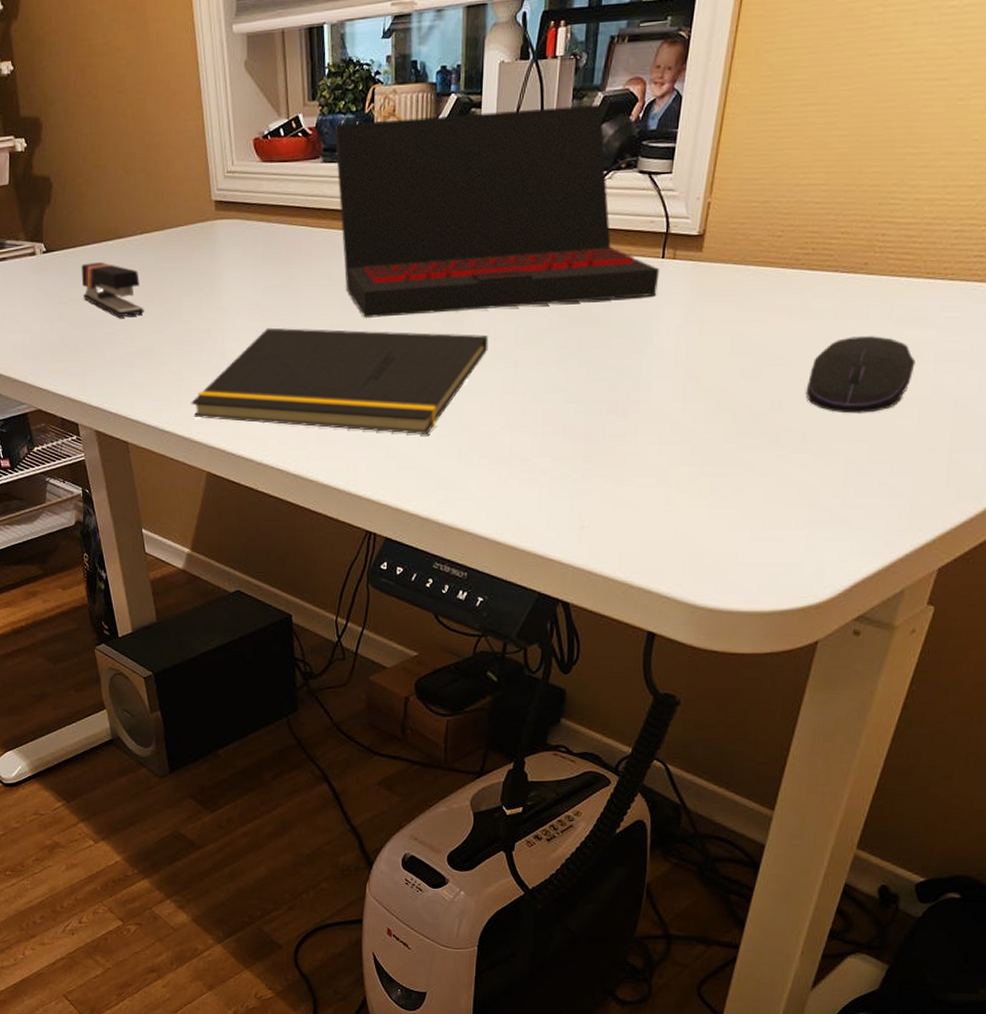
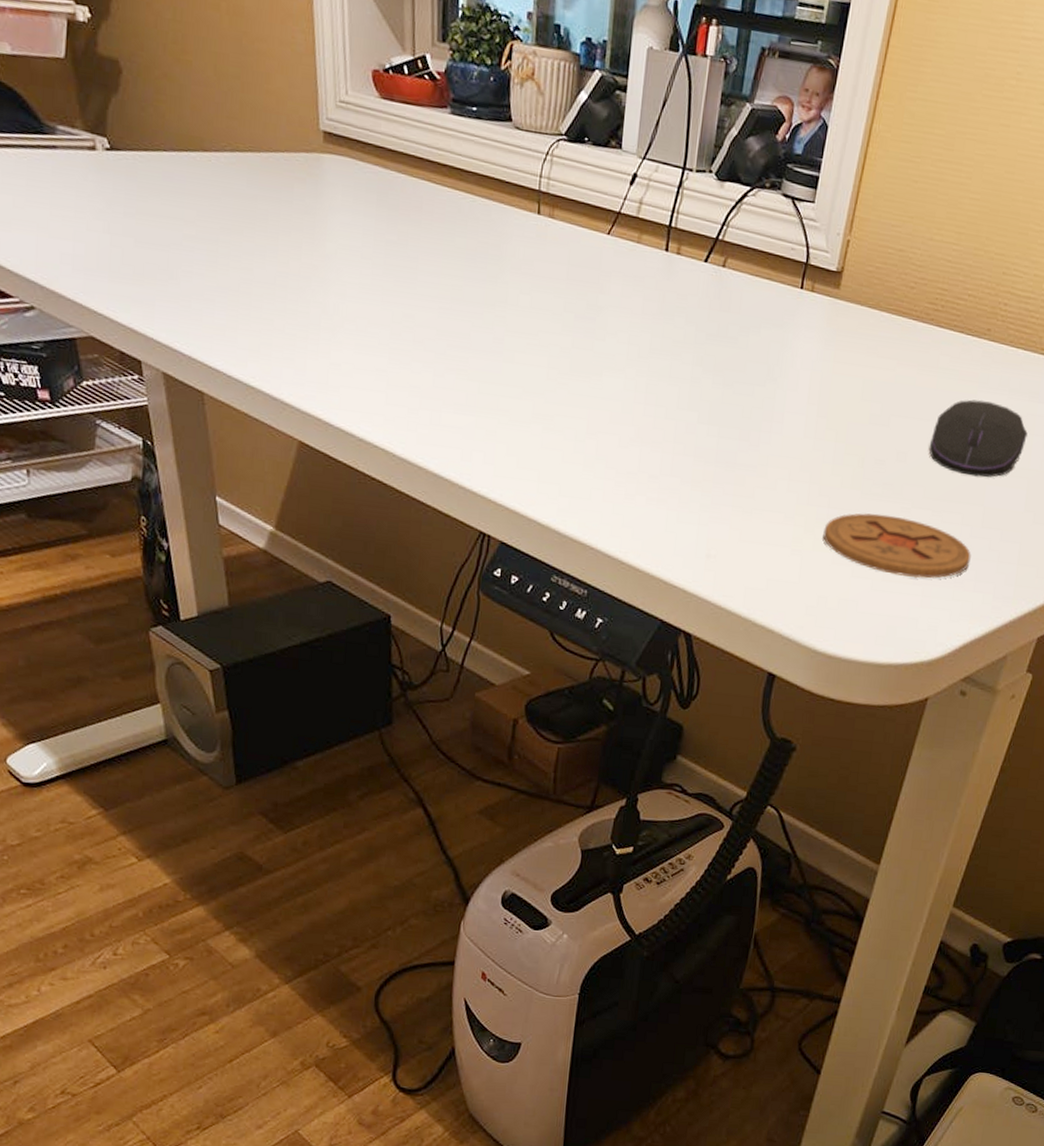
stapler: present [81,261,144,317] -> none [153,172,231,246]
notepad: present [191,327,489,434] -> none [283,287,623,434]
laptop: present [334,105,660,318] -> none [465,74,798,327]
coaster: none [697,464,858,524] -> present [823,513,971,579]

